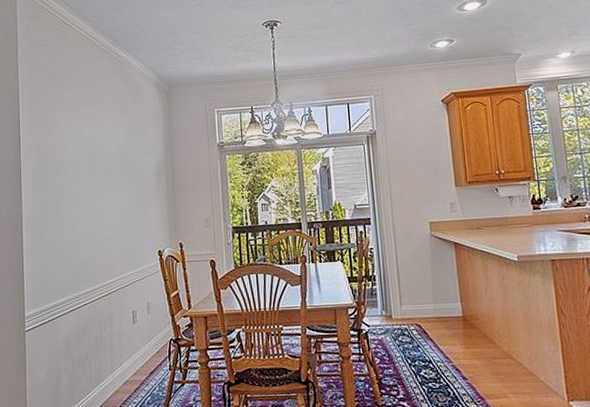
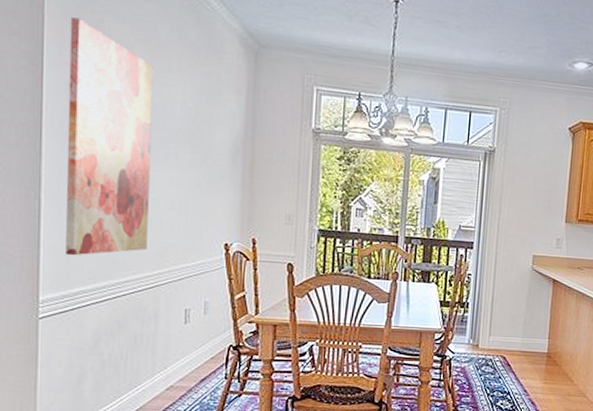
wall art: none [36,94,100,277] -> present [66,17,154,256]

